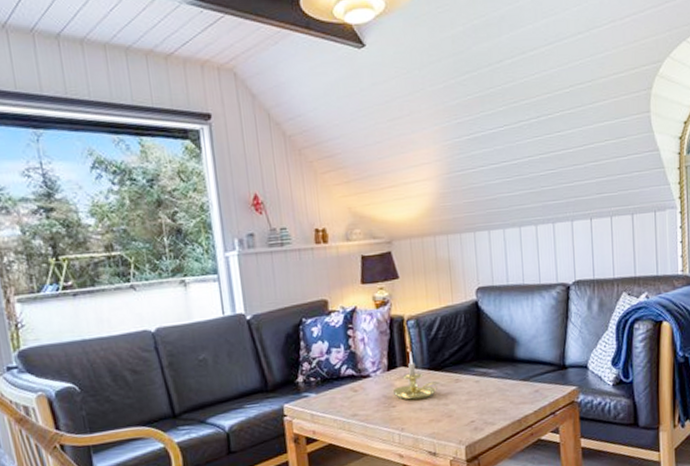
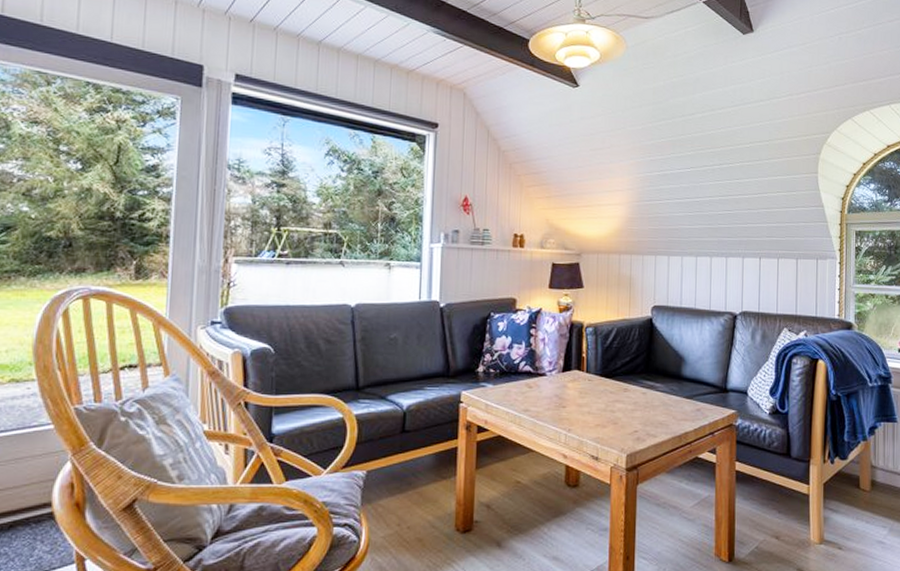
candle holder: present [392,352,440,400] -> none [564,357,609,403]

